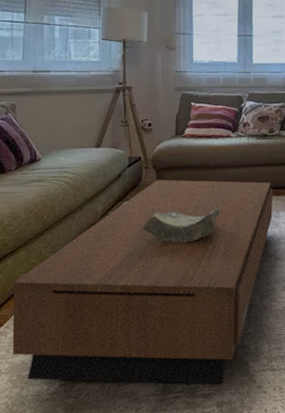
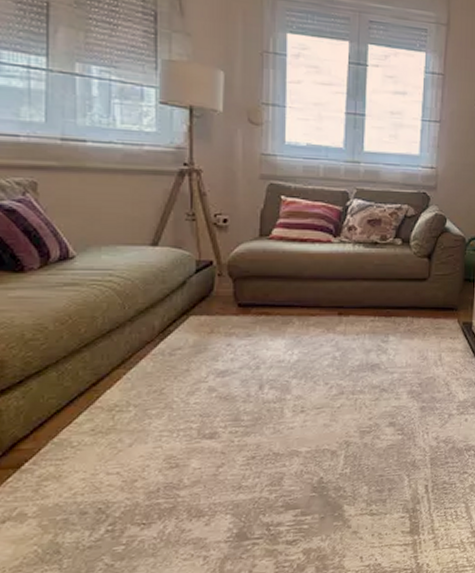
coffee table: present [12,179,273,385] -> none [40,291,382,530]
decorative bowl: present [143,208,220,243] -> none [215,328,314,369]

